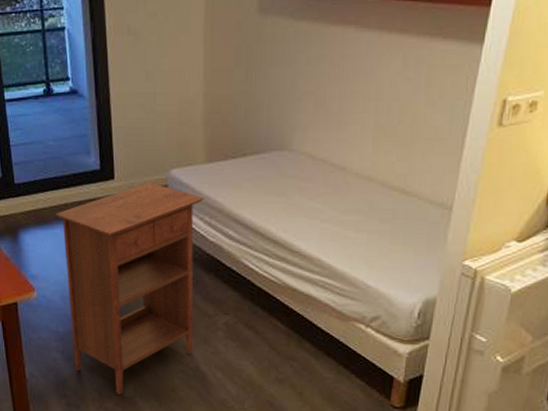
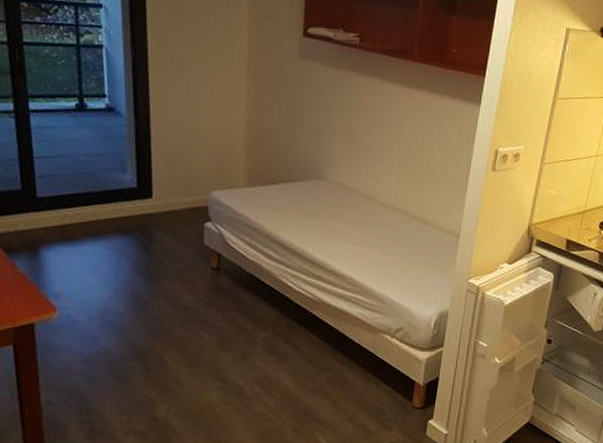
nightstand: present [55,183,206,396] -> none [83,203,246,417]

